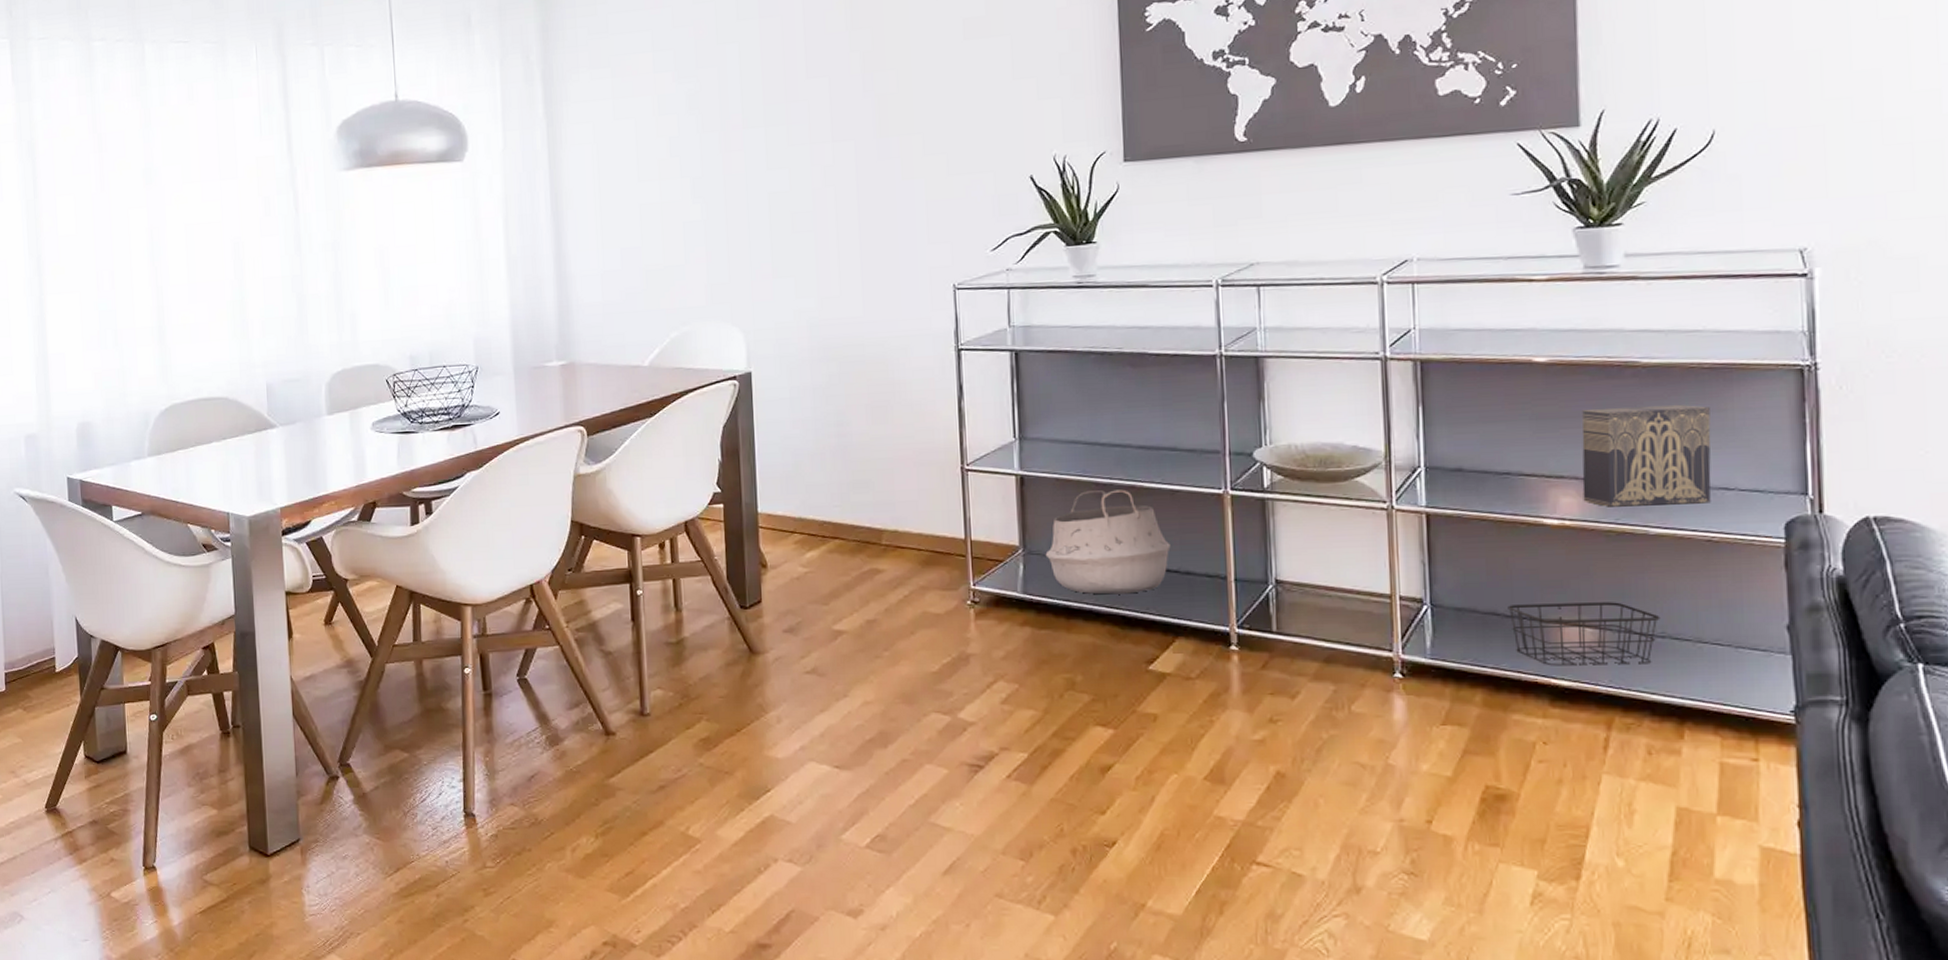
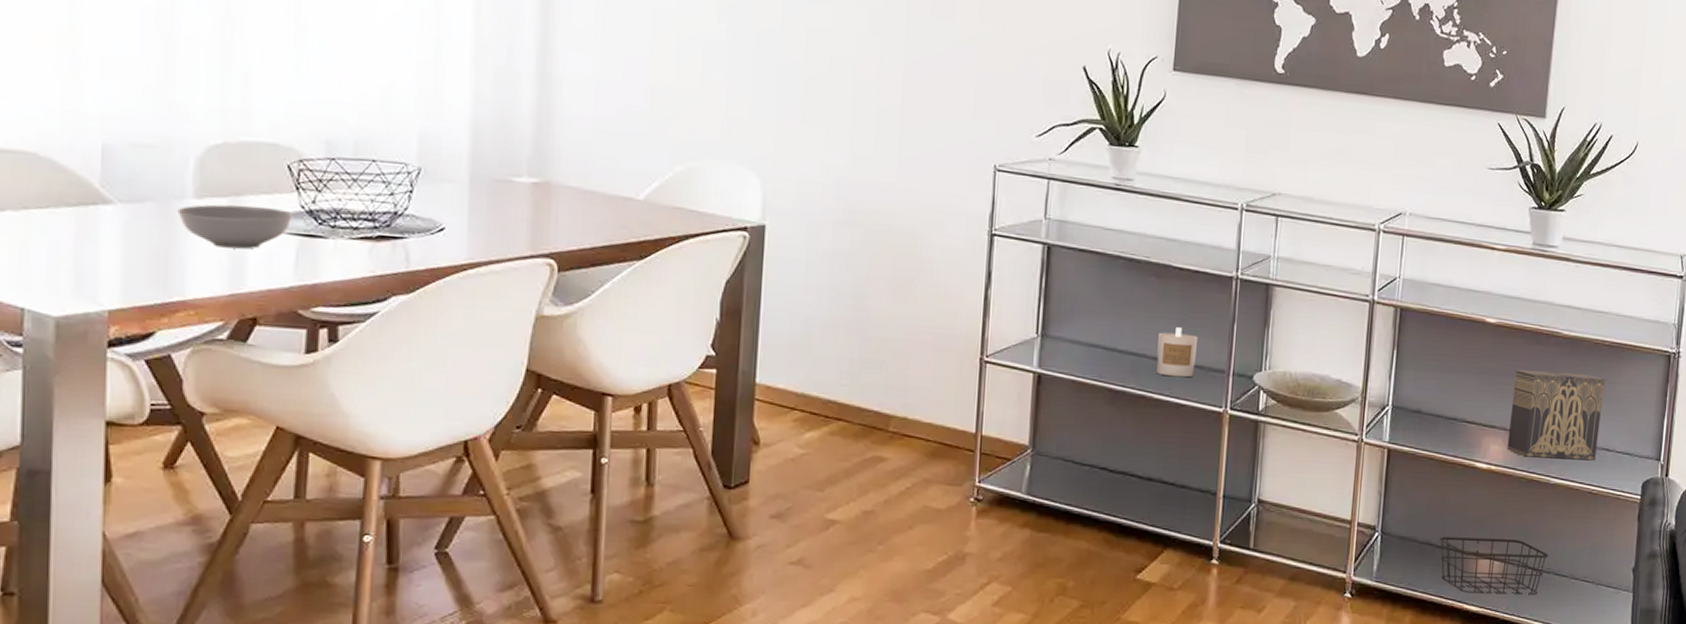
bowl: none [317,414,393,450] -> present [177,204,293,249]
woven basket: present [1045,489,1171,595] -> none [1053,395,1171,503]
candle: none [1142,413,1186,464] -> present [1156,327,1199,378]

